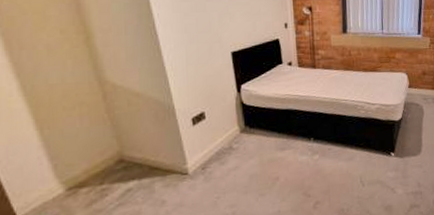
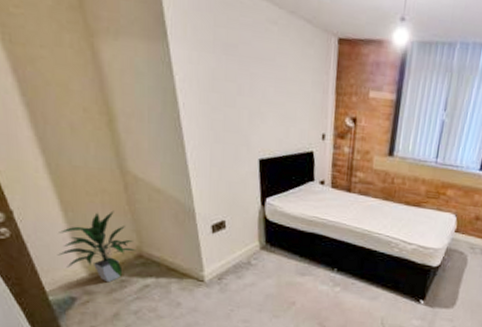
indoor plant: none [31,121,117,195] -> present [57,210,136,283]

